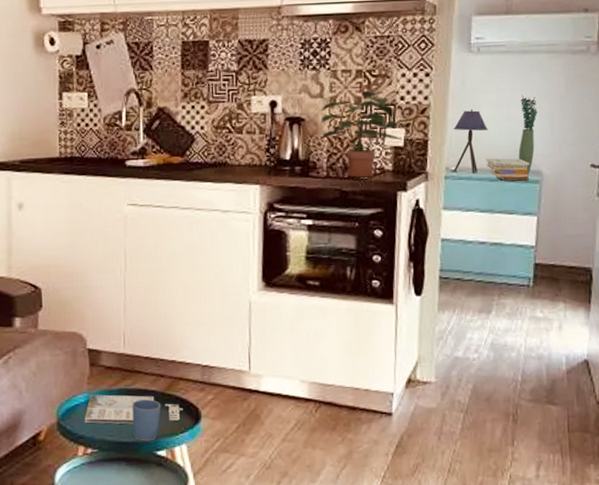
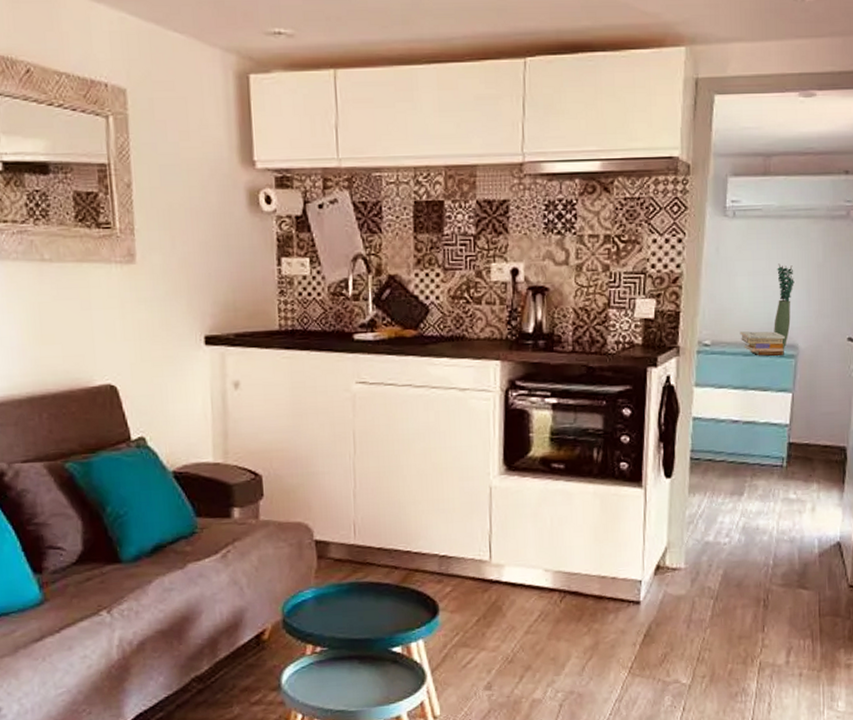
magazine: present [84,394,183,425] -> none [312,589,419,620]
mug: present [131,399,161,442] -> none [363,593,396,638]
potted plant: present [319,90,404,179] -> none [564,257,654,354]
table lamp: present [453,109,489,174] -> none [706,278,743,348]

